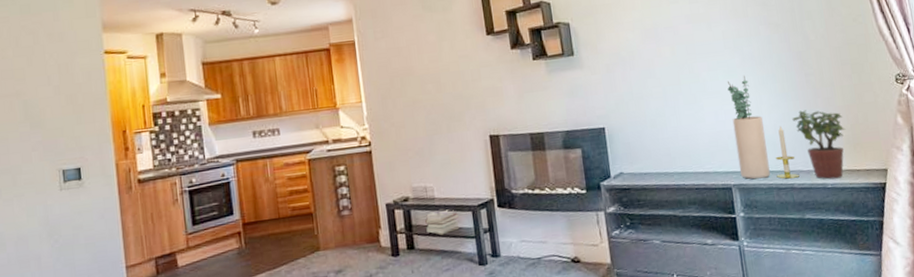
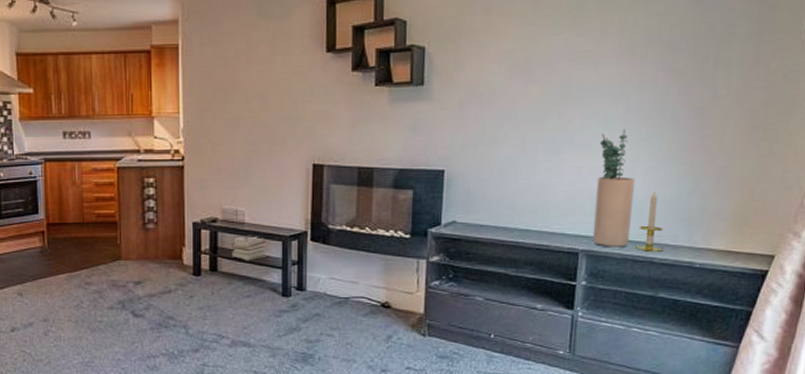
potted plant: present [792,110,846,180] -> none [671,177,736,259]

